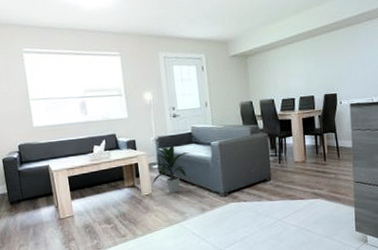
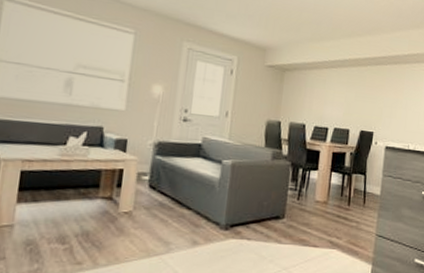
indoor plant: present [152,144,189,193] -> none [135,153,193,216]

